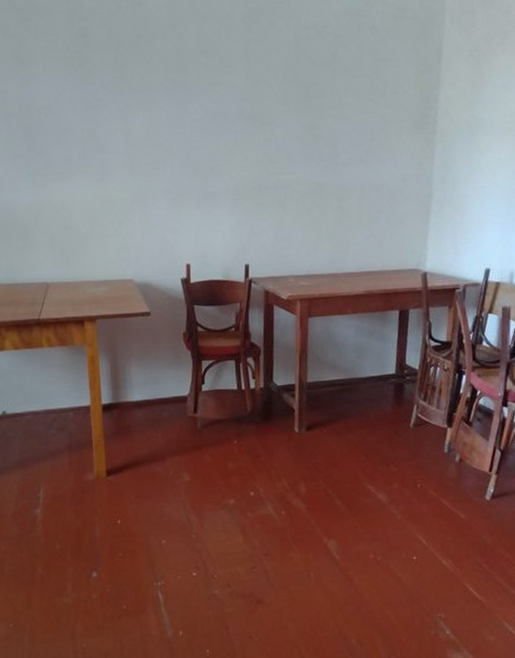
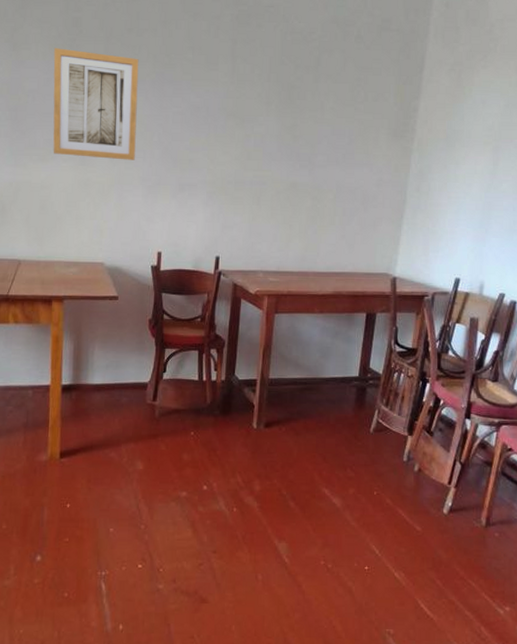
wall art: none [62,61,155,173] -> present [53,48,139,160]

